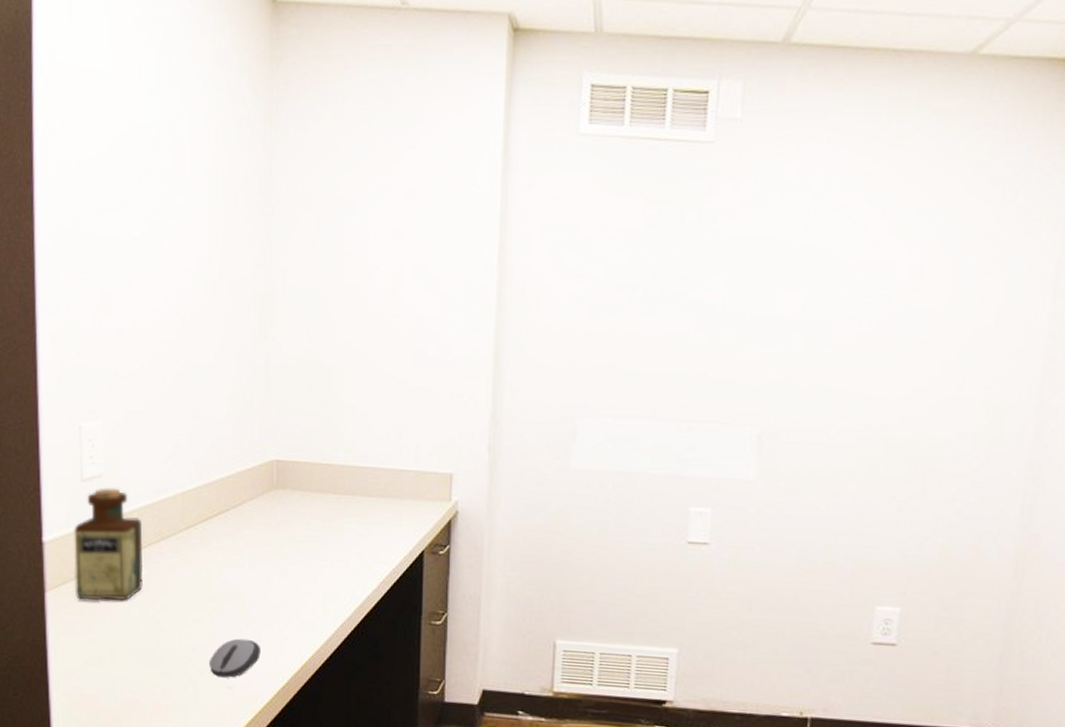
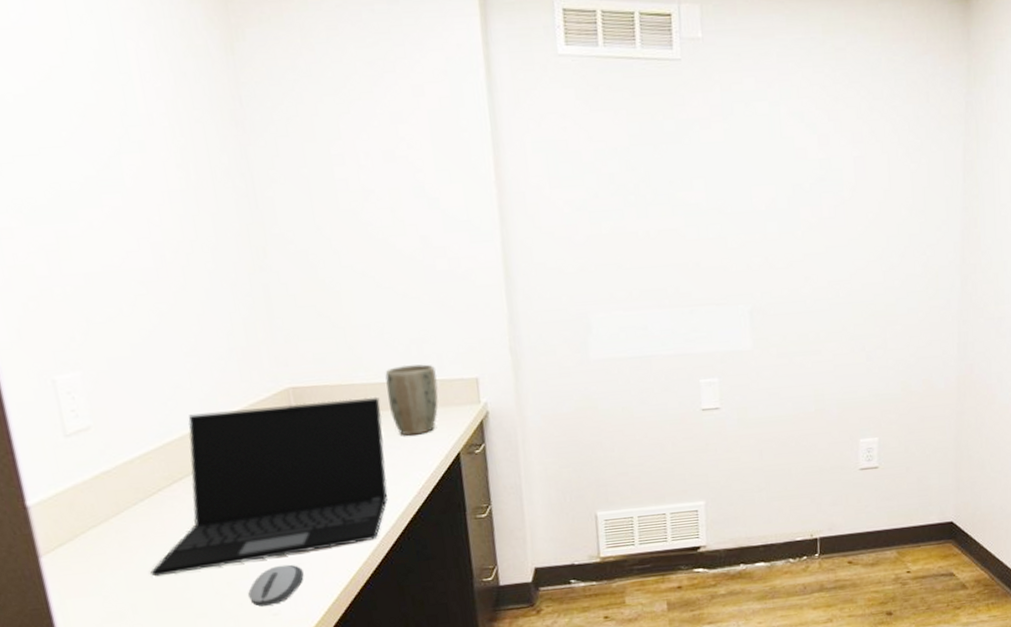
bottle: present [74,487,144,601] -> none [64,438,159,559]
laptop: none [131,475,355,630] -> present [150,396,388,577]
plant pot: none [363,450,413,526] -> present [385,364,438,436]

